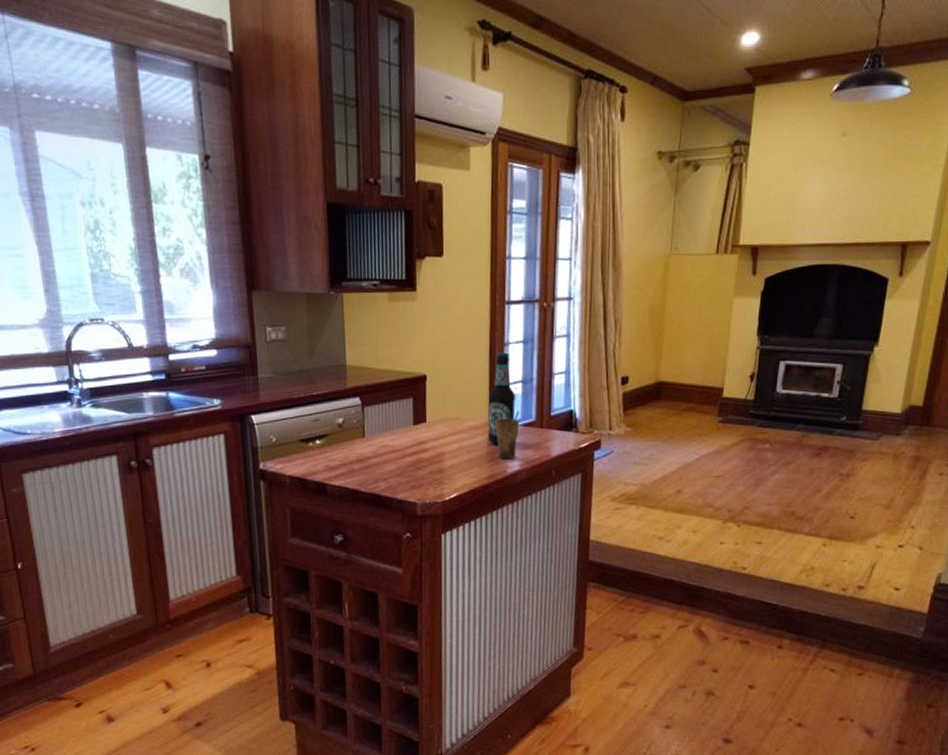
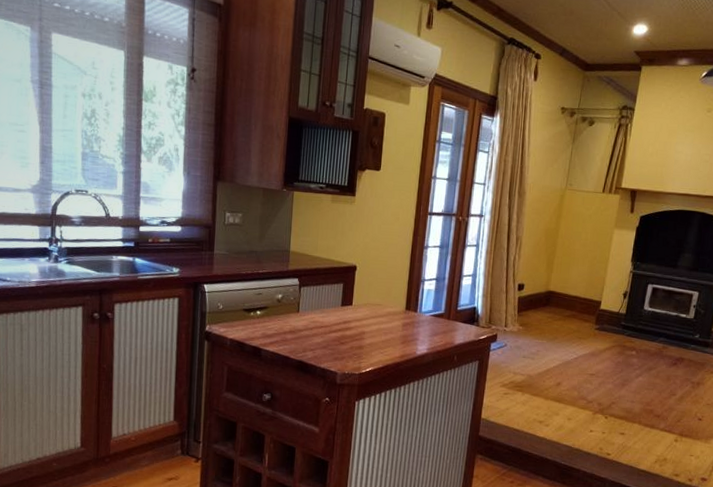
bottle: present [487,352,515,445] -> none [403,253,429,330]
cup: present [495,411,520,459] -> none [409,303,431,343]

